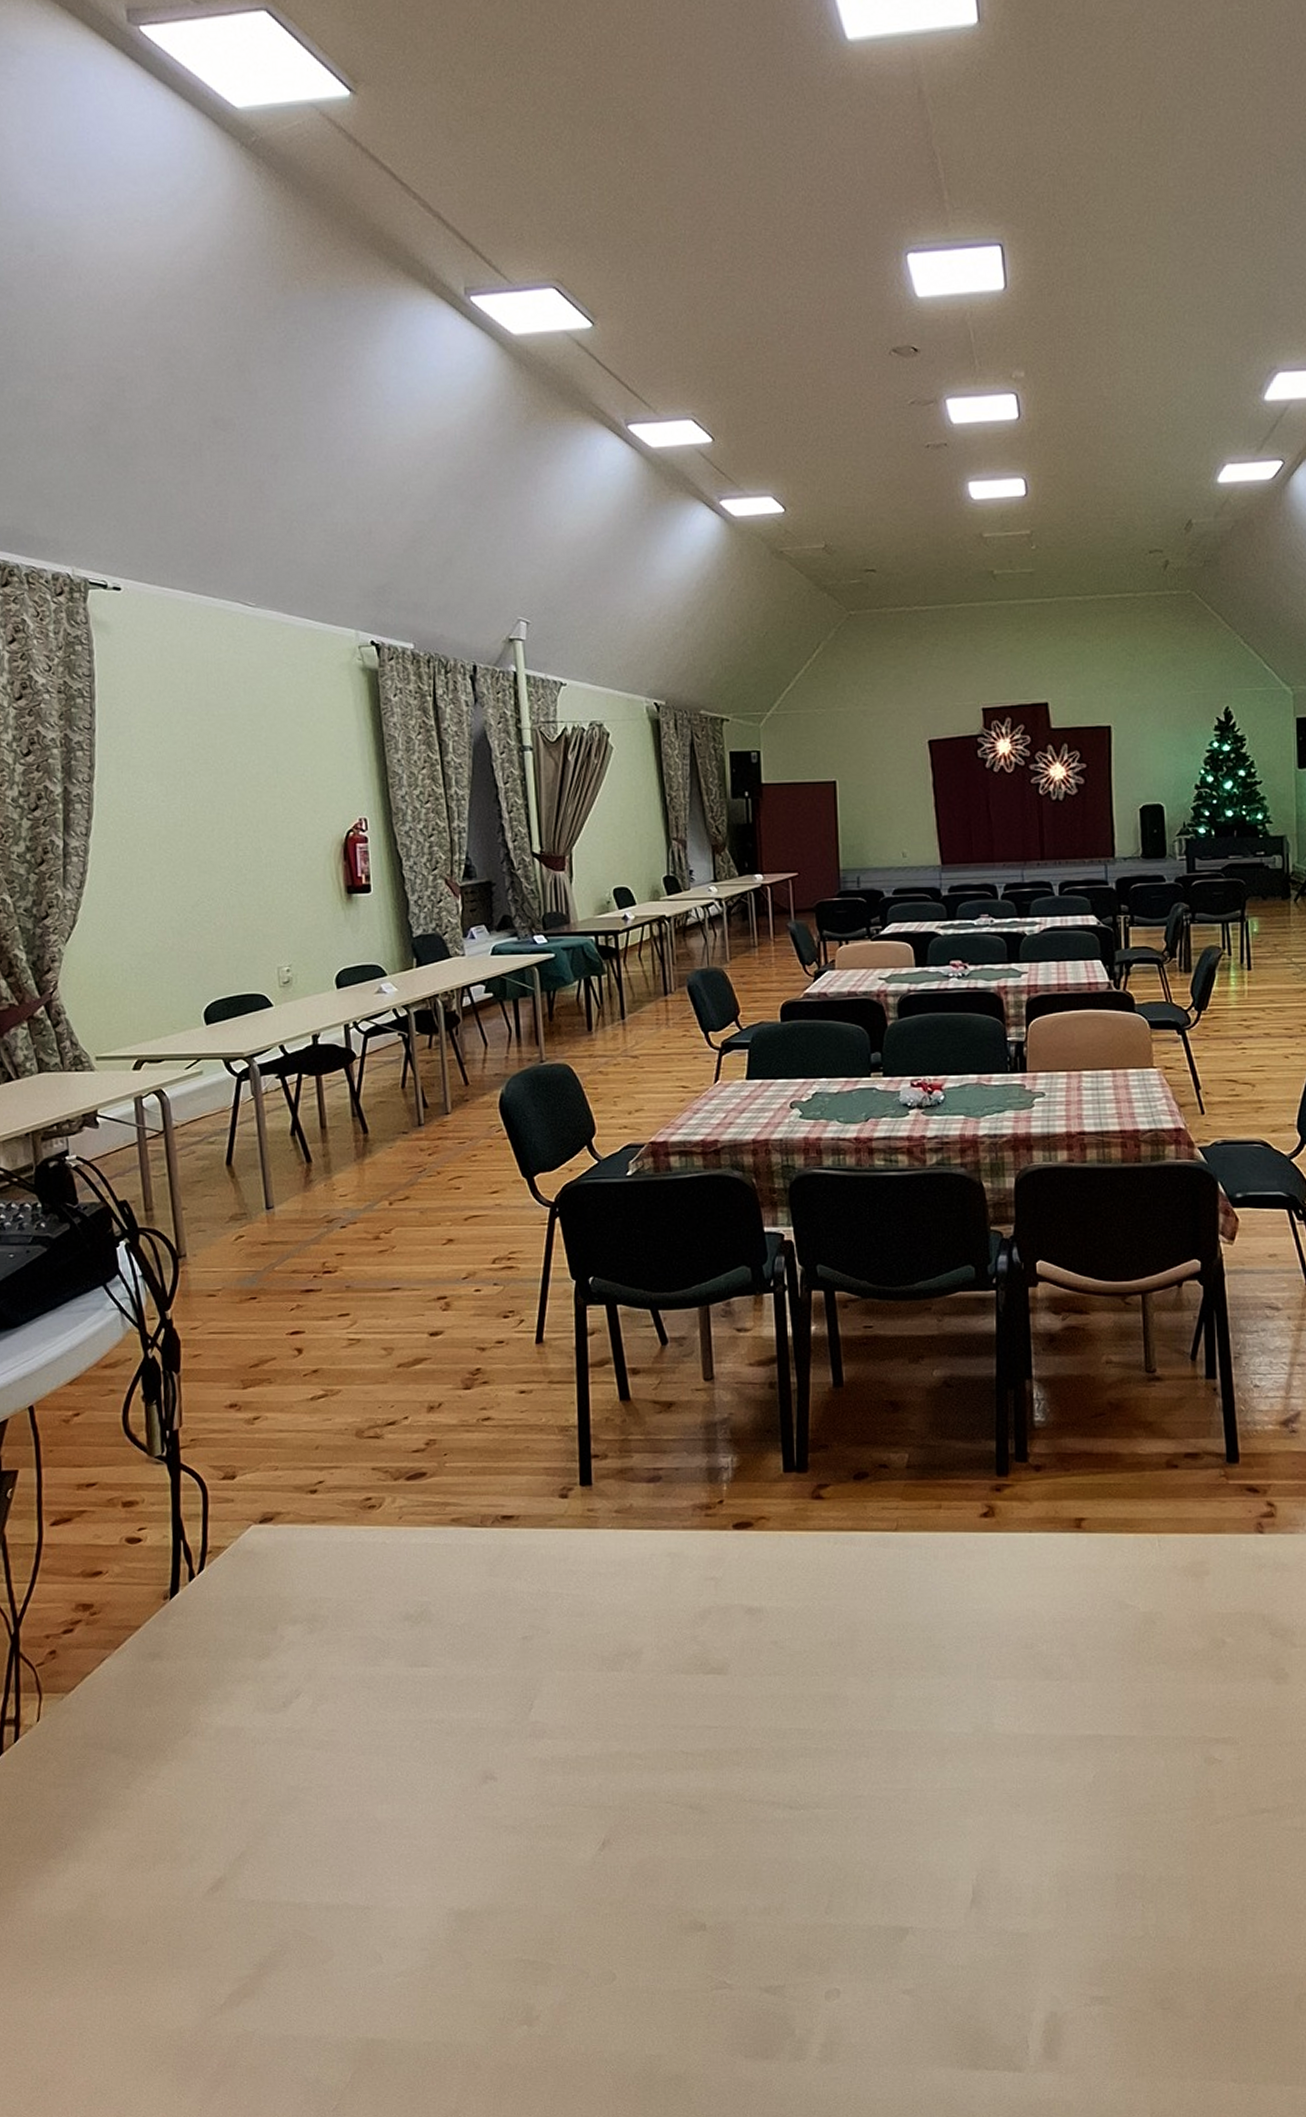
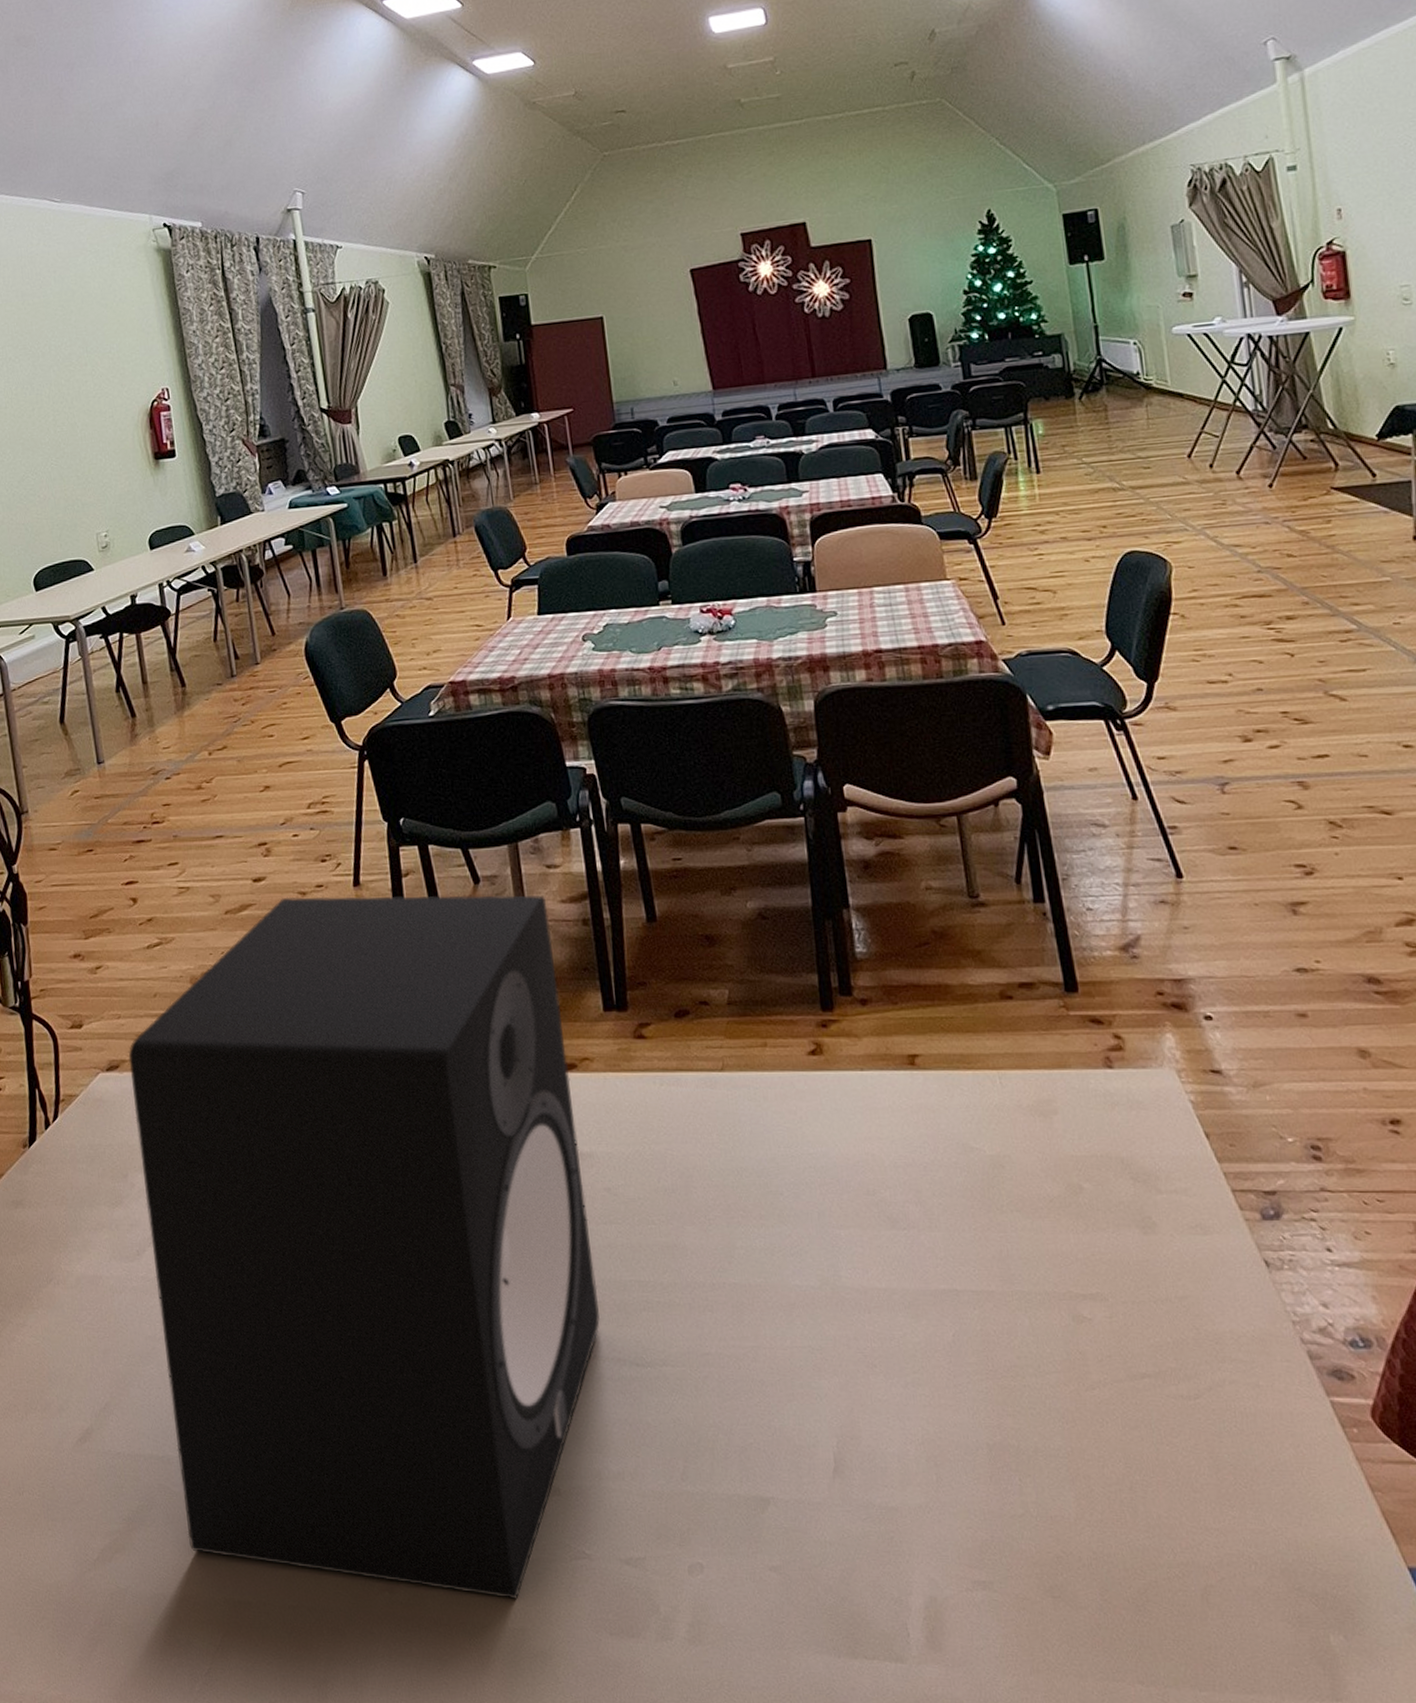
speaker: none [284,1352,758,2027] -> present [128,894,601,1599]

